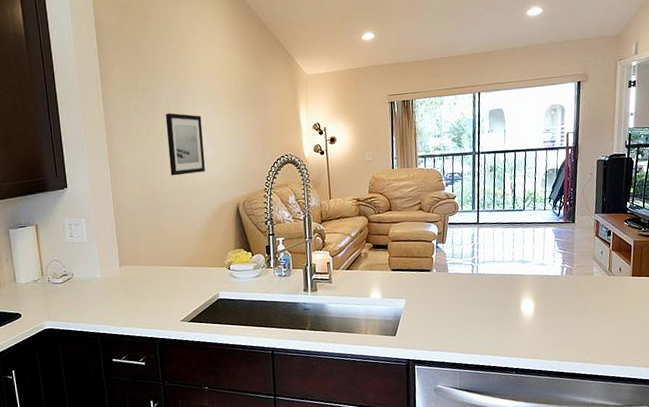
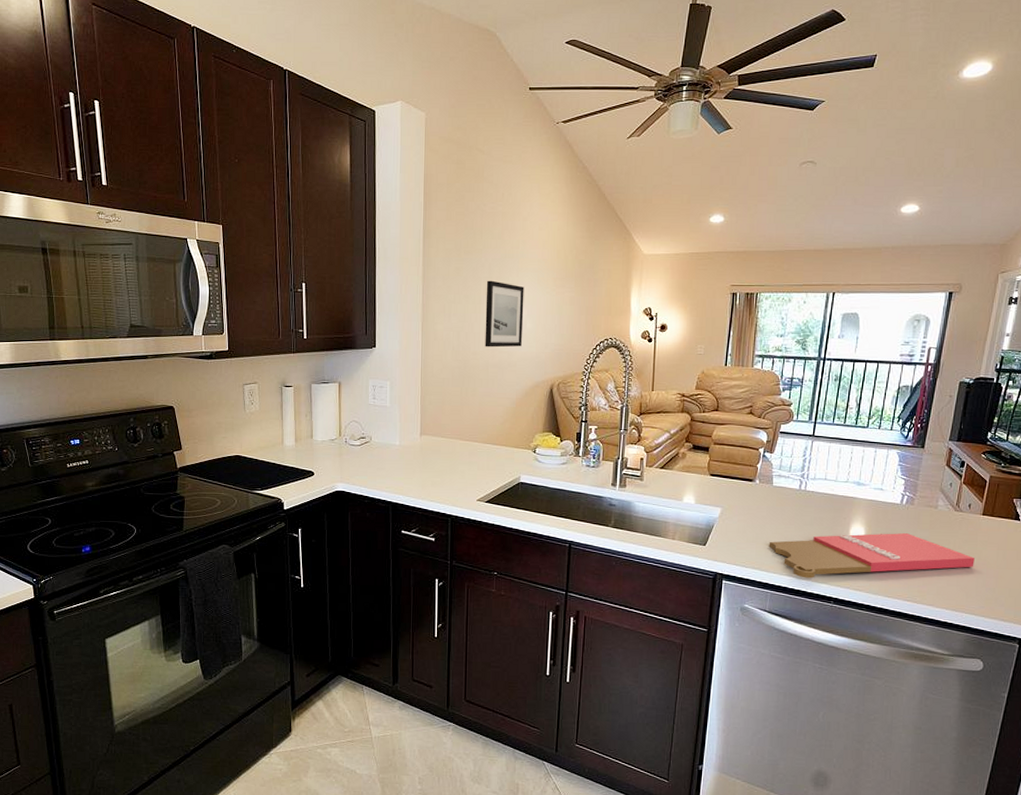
cutting board: none [451,301,631,354] -> present [769,533,975,578]

